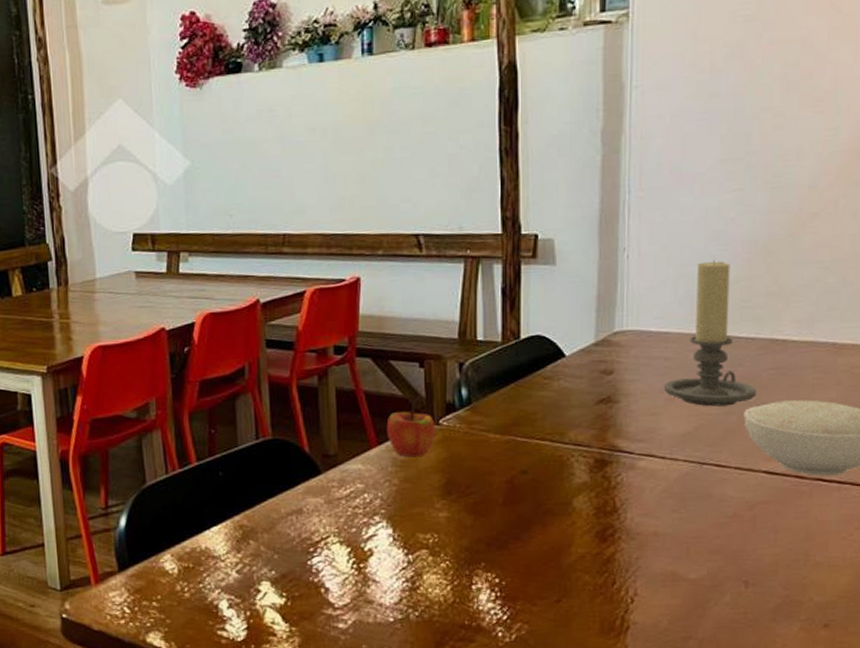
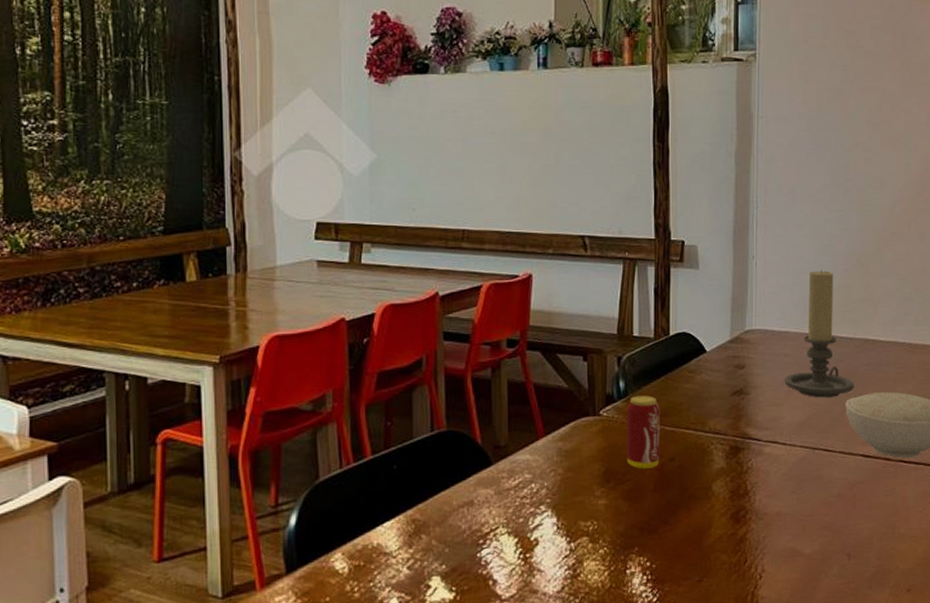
apple: present [386,398,435,458] -> none [553,390,596,448]
beverage can: none [470,404,510,482] -> present [626,395,660,469]

